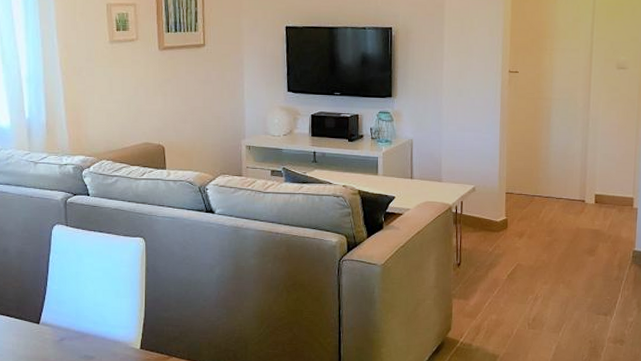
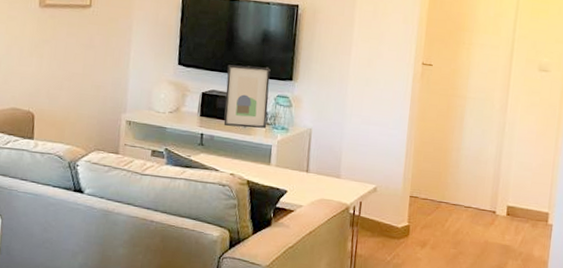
picture frame: none [332,87,372,144] -> present [223,65,271,129]

